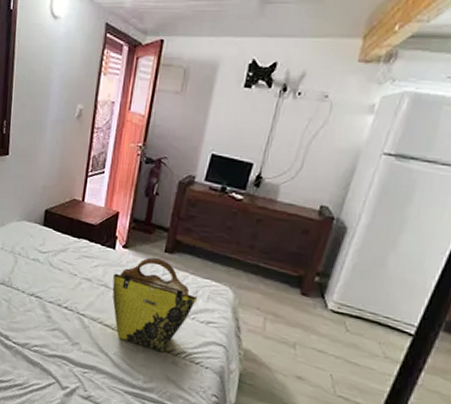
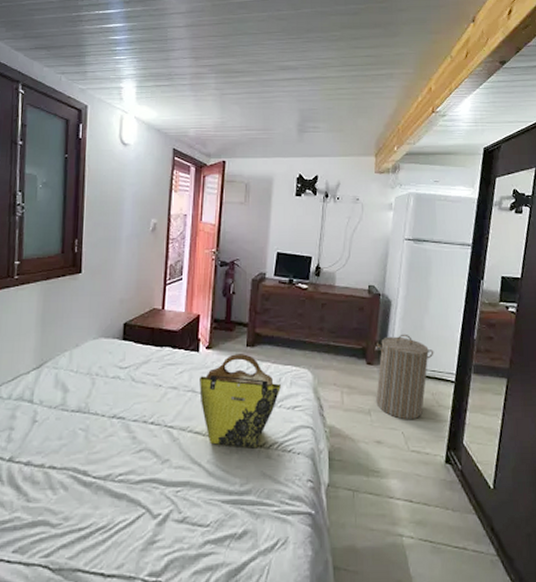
laundry hamper: none [304,268,394,365] -> present [376,333,434,420]

